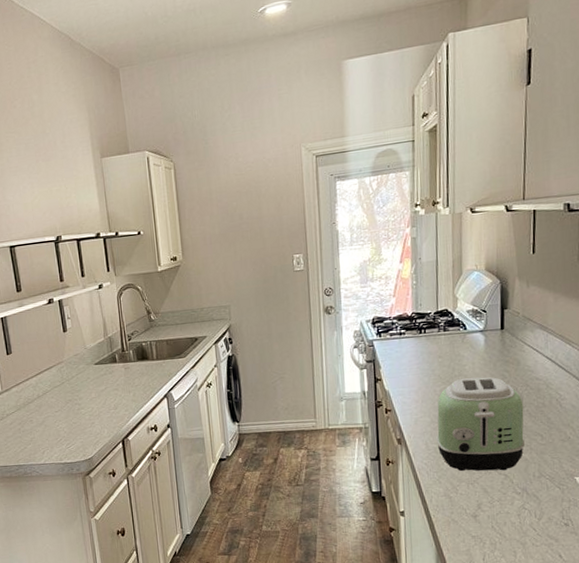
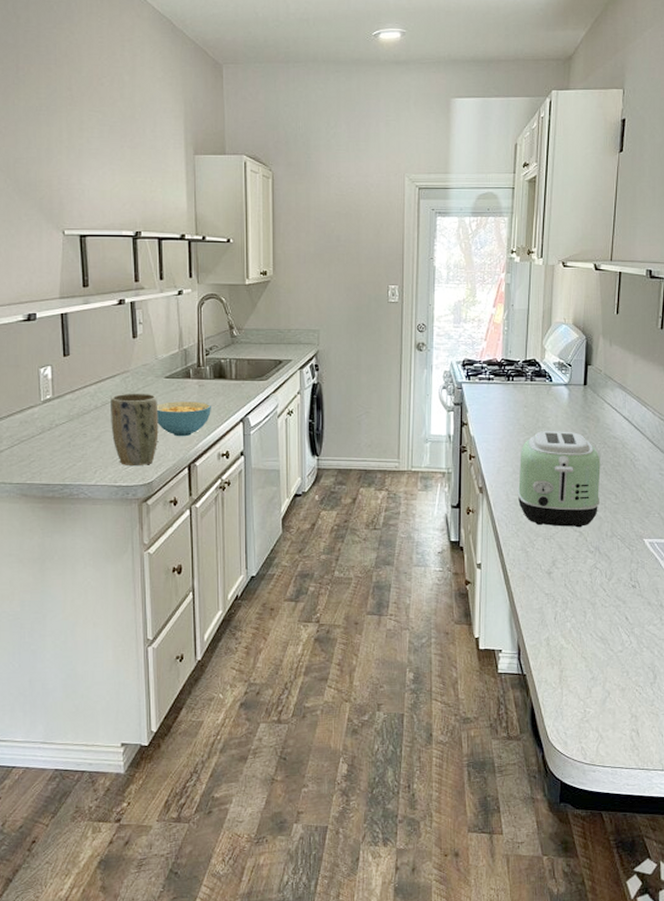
plant pot: none [50,379,94,445] -> present [111,393,159,465]
cereal bowl: none [89,382,138,416] -> present [156,401,211,437]

